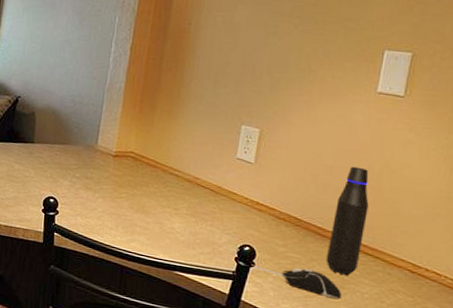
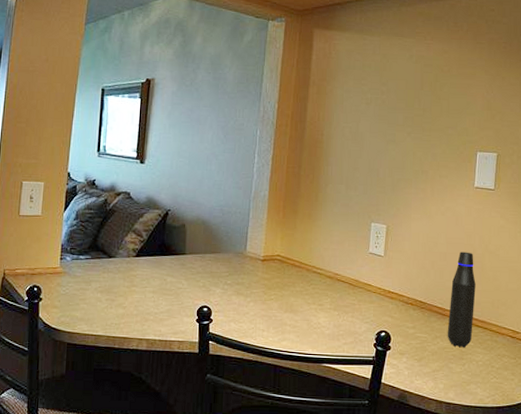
computer mouse: present [251,264,342,299] -> none [388,346,462,369]

